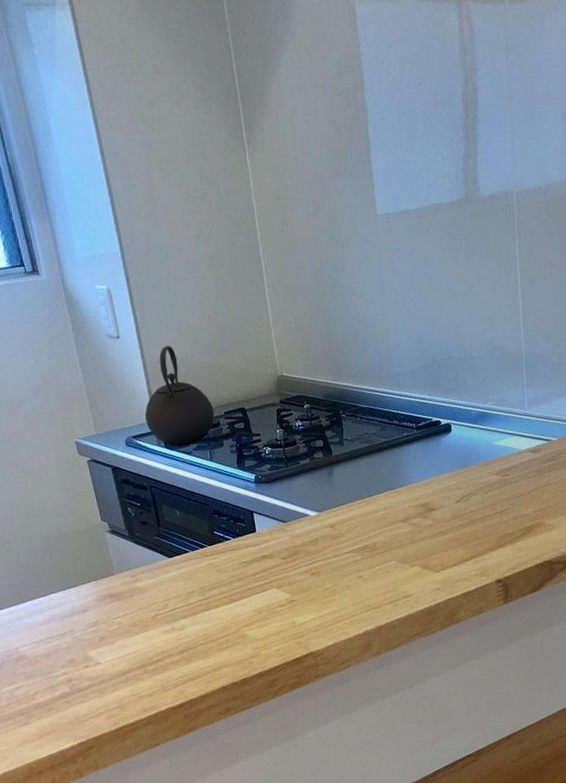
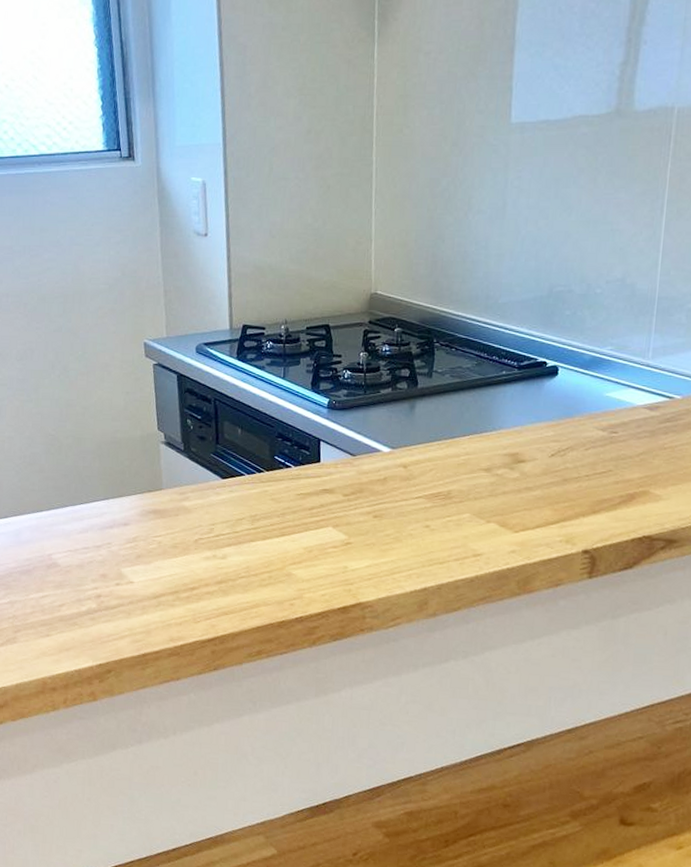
kettle: present [145,345,215,447] -> none [221,248,296,360]

